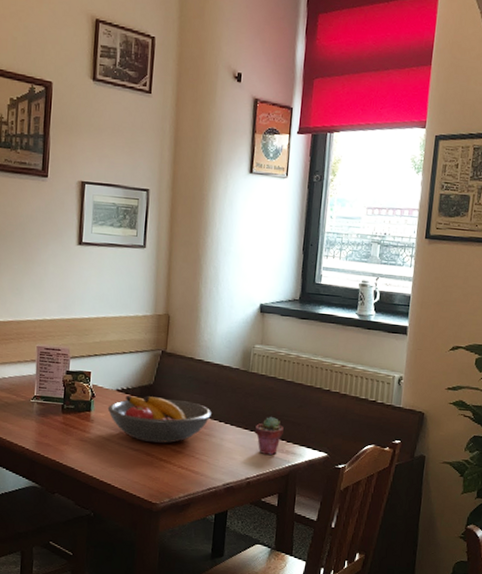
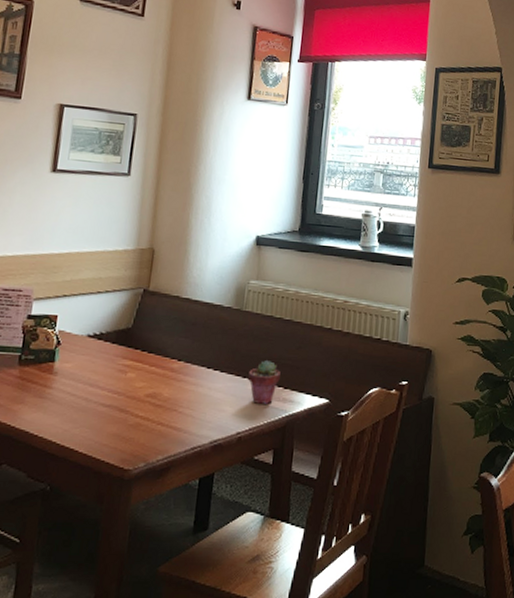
fruit bowl: present [107,395,213,444] -> none [75,341,200,397]

